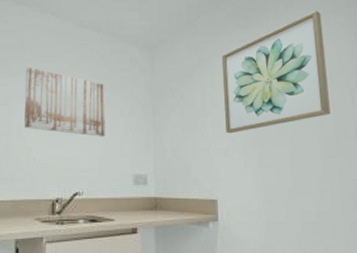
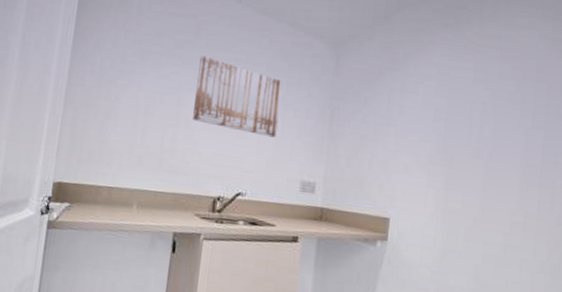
wall art: present [221,11,331,134] -> none [411,12,551,148]

